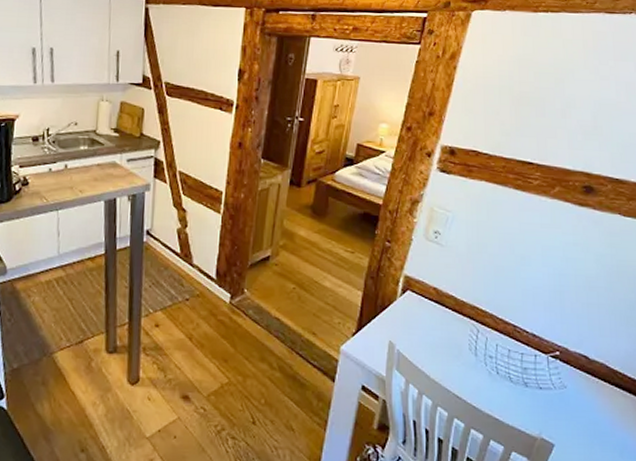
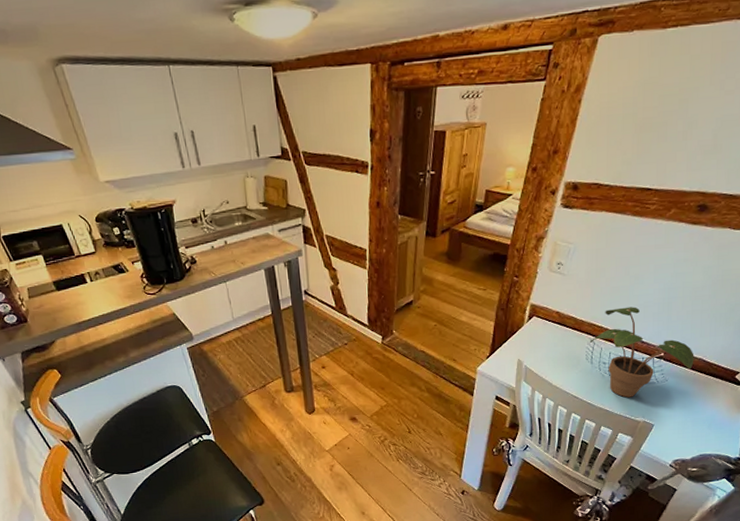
potted plant: none [472,291,596,405] -> present [589,307,694,398]

